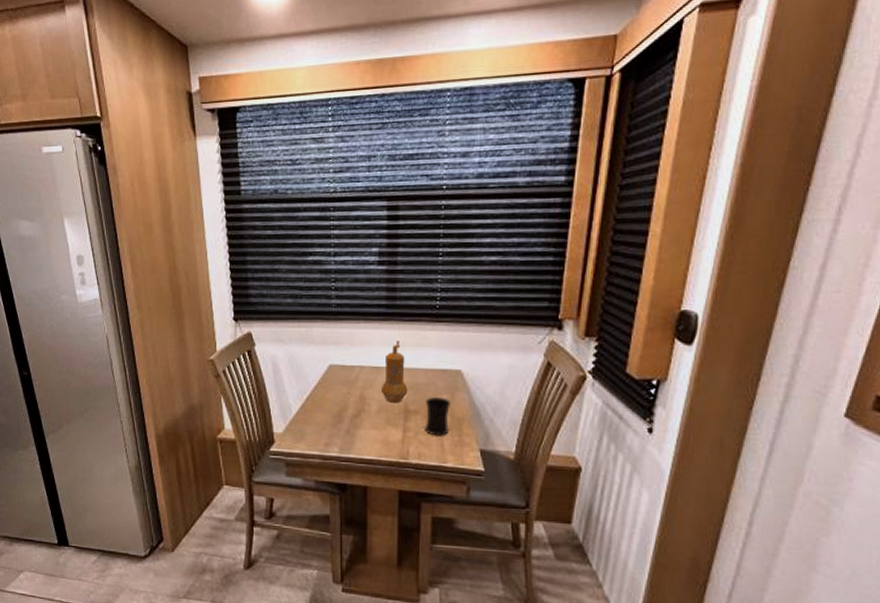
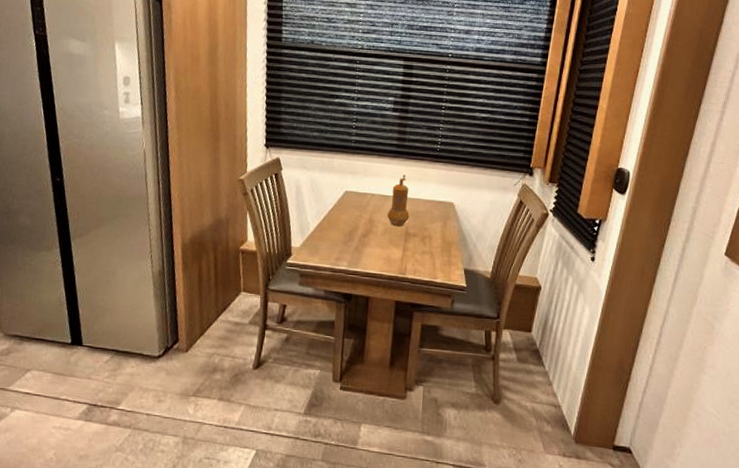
mug: present [425,397,452,436] -> none [421,223,444,256]

